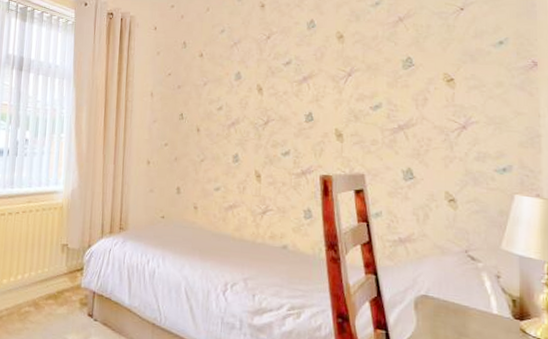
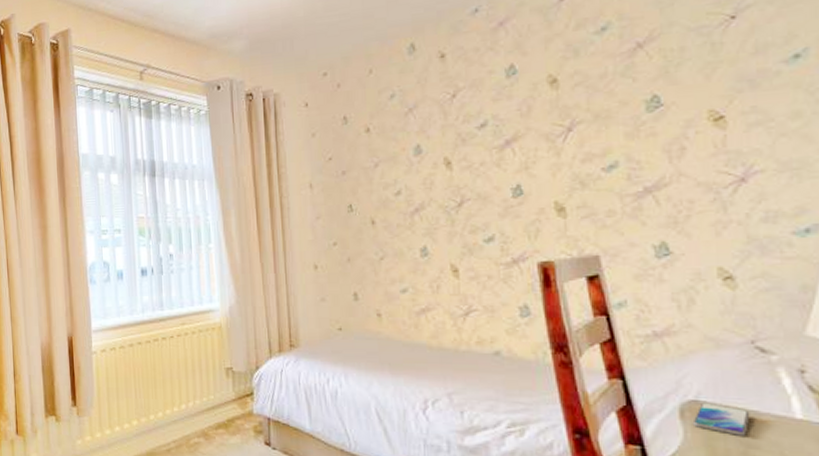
smartphone: none [423,297,463,326] -> present [692,402,750,436]

